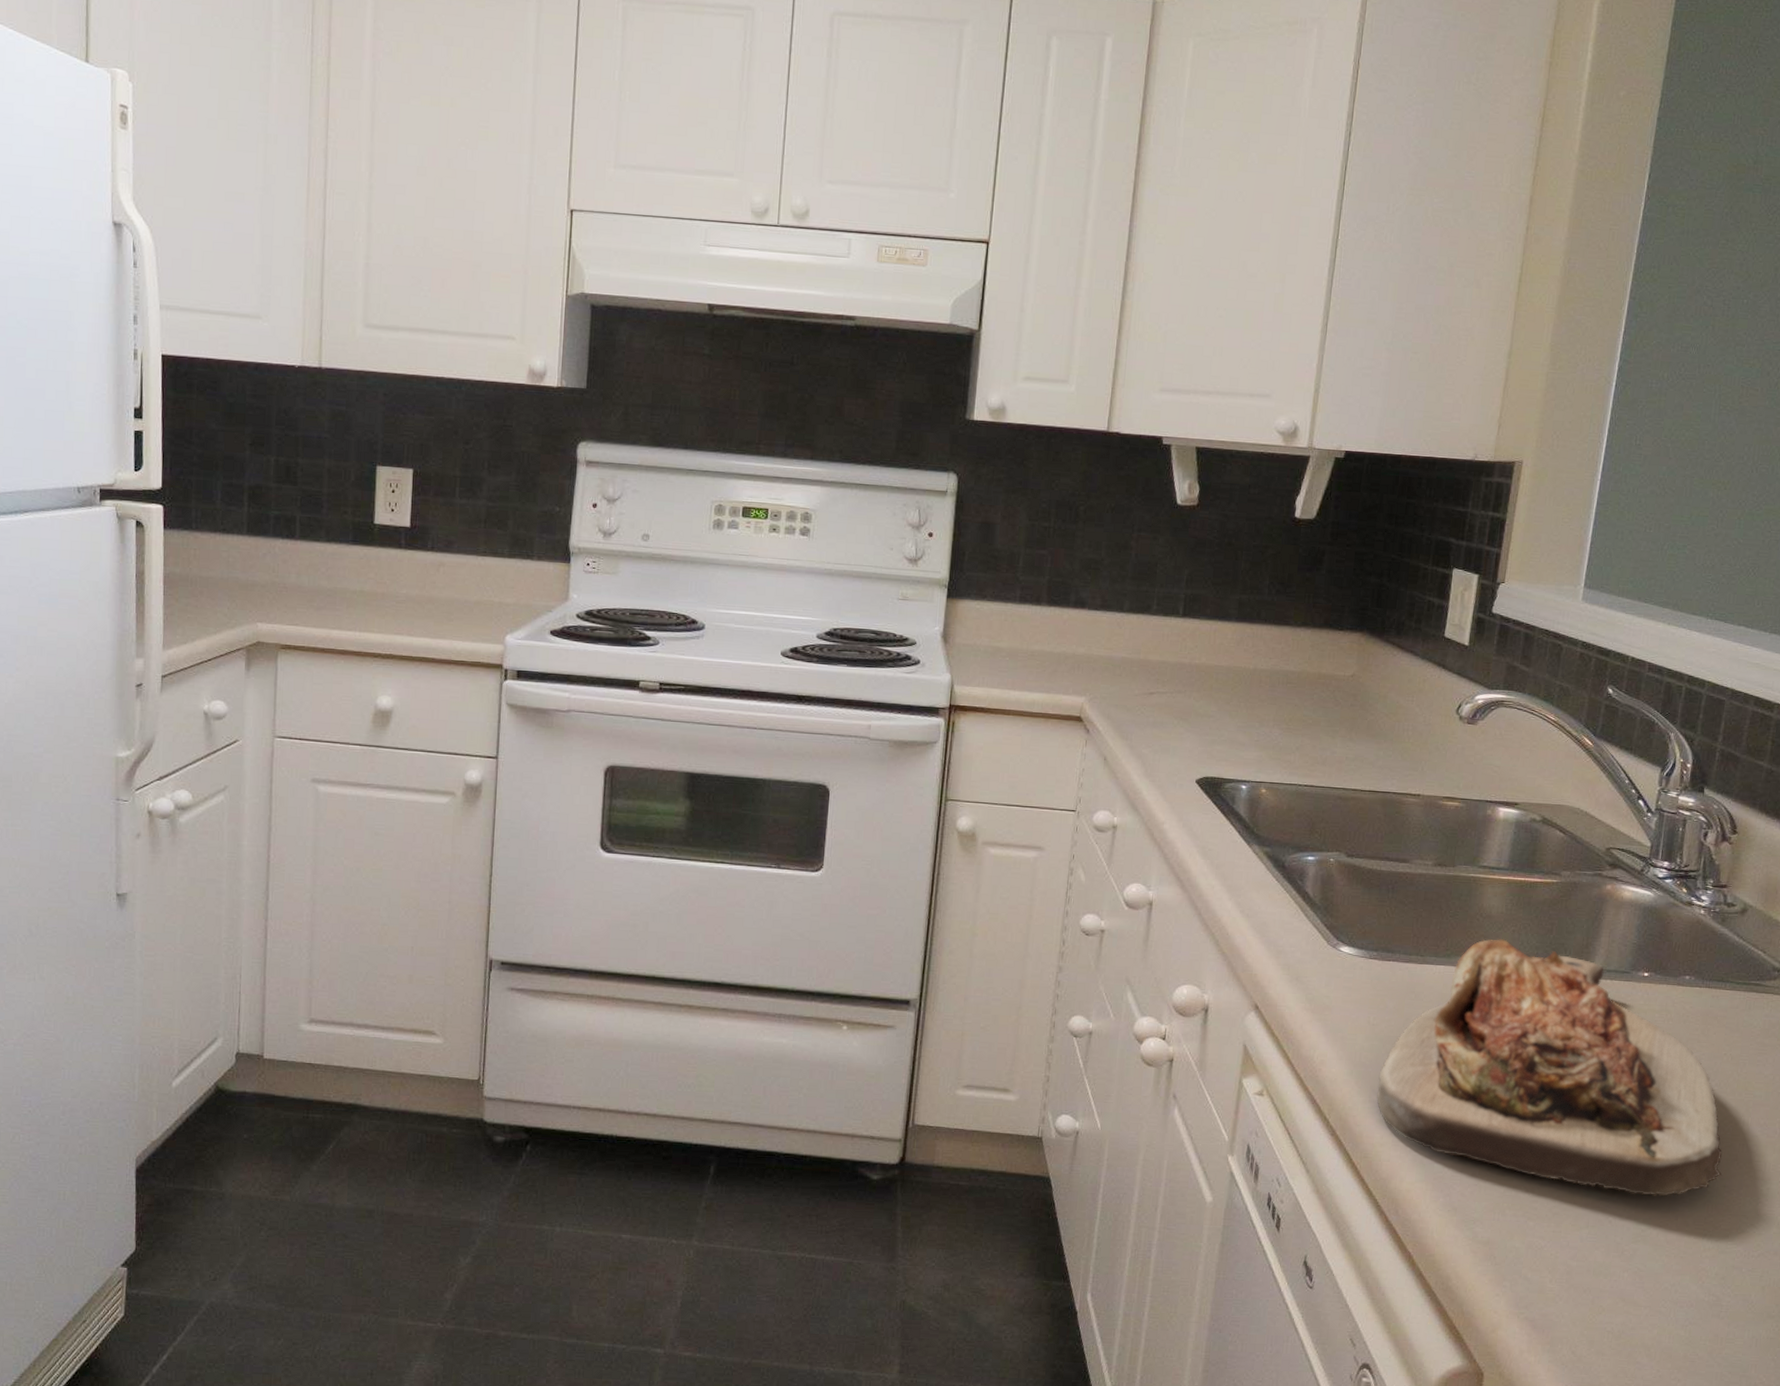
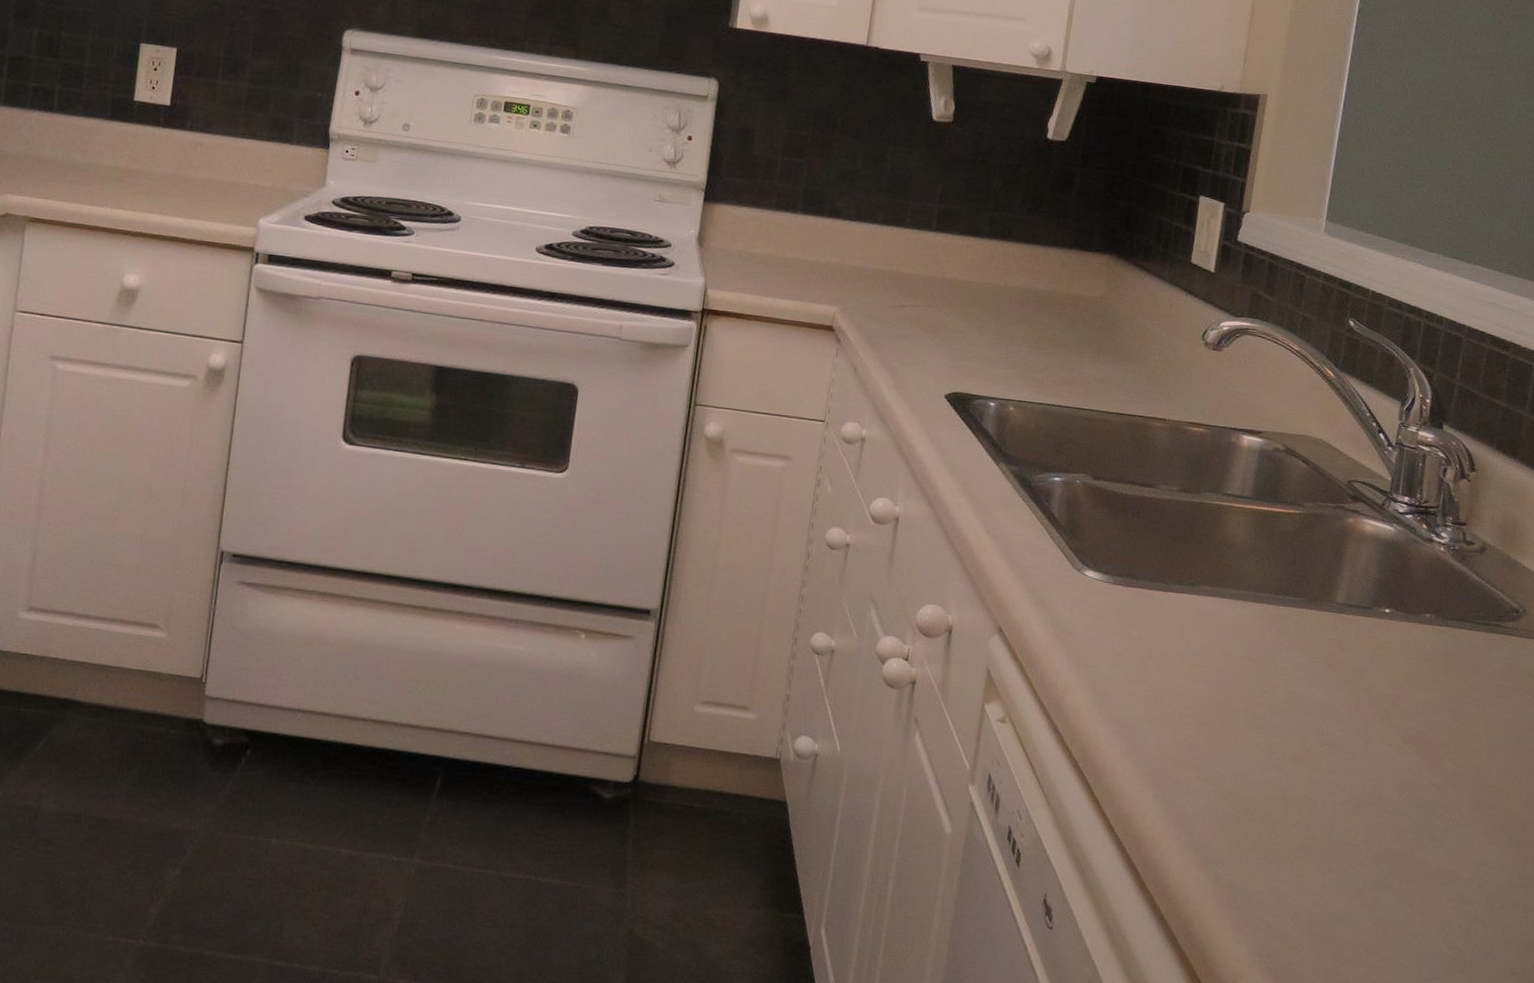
cutting board: present [1376,938,1722,1197] -> none [1119,568,1464,843]

